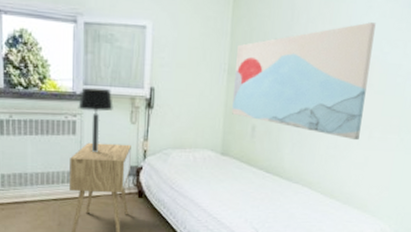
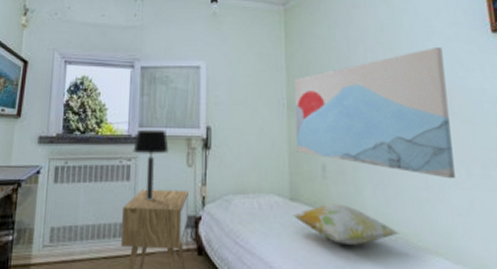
decorative pillow: none [222,158,306,190] -> present [293,203,399,245]

